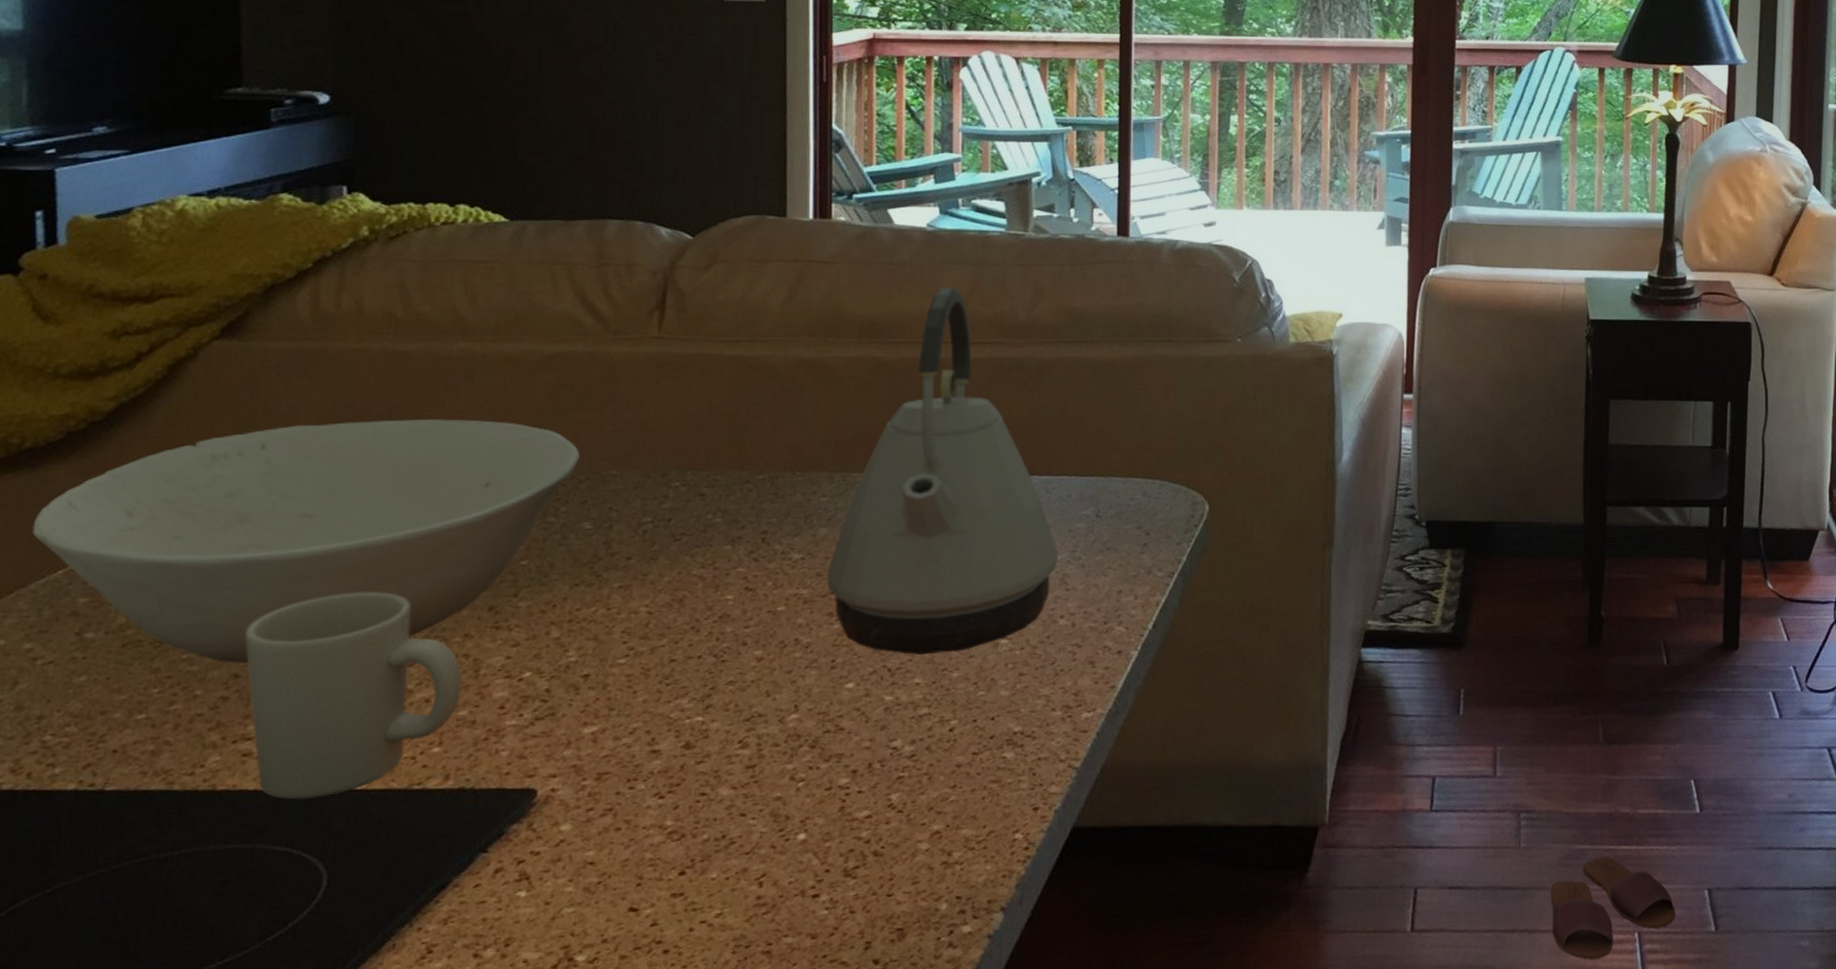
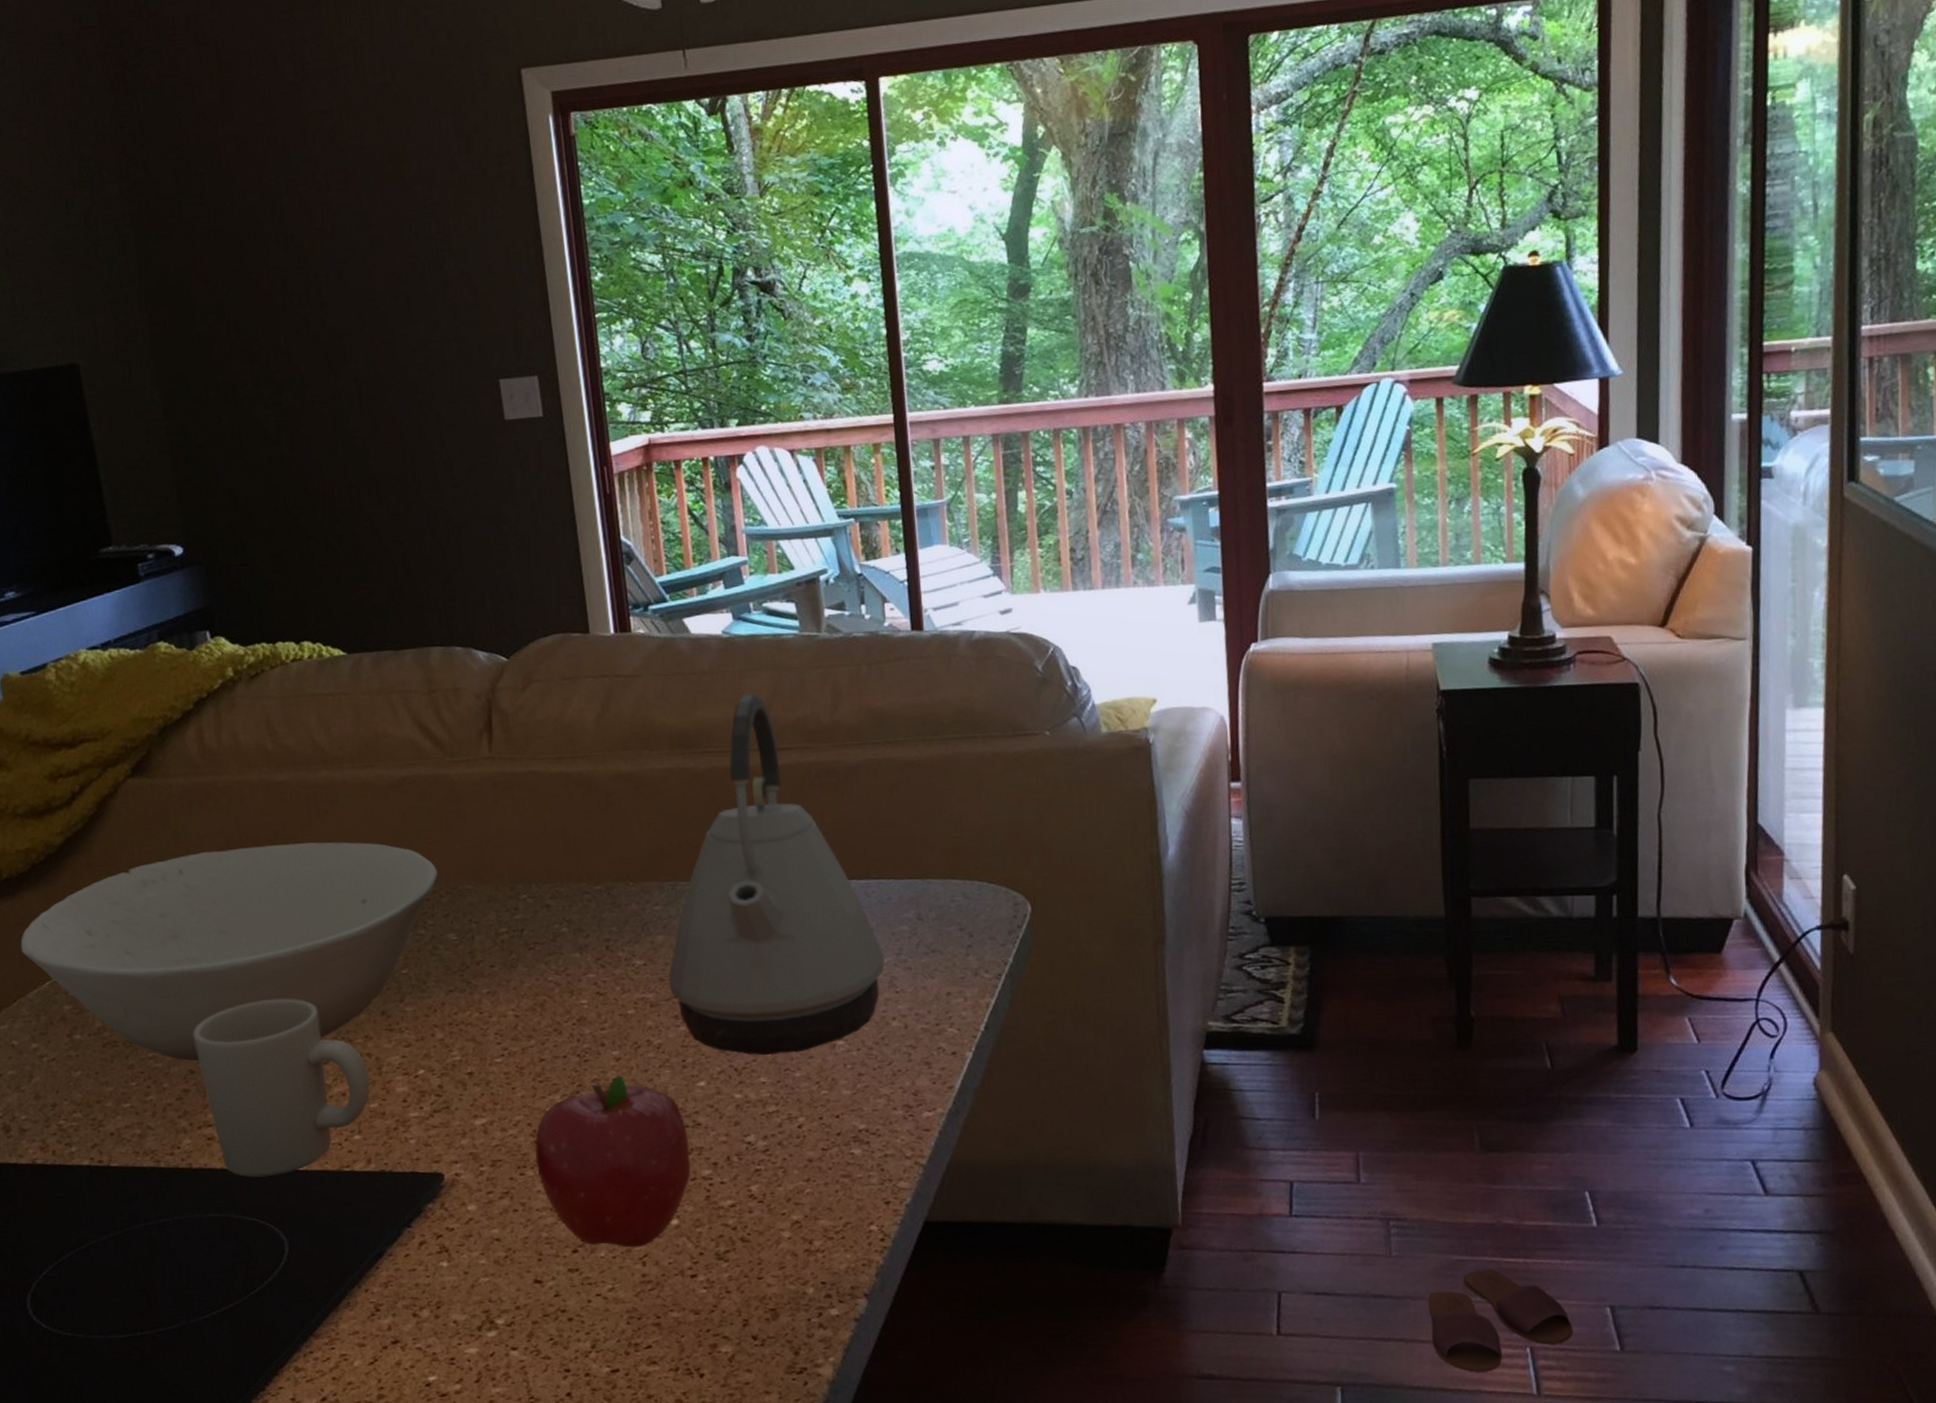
fruit: none [650,677,829,867] -> present [534,1076,692,1248]

